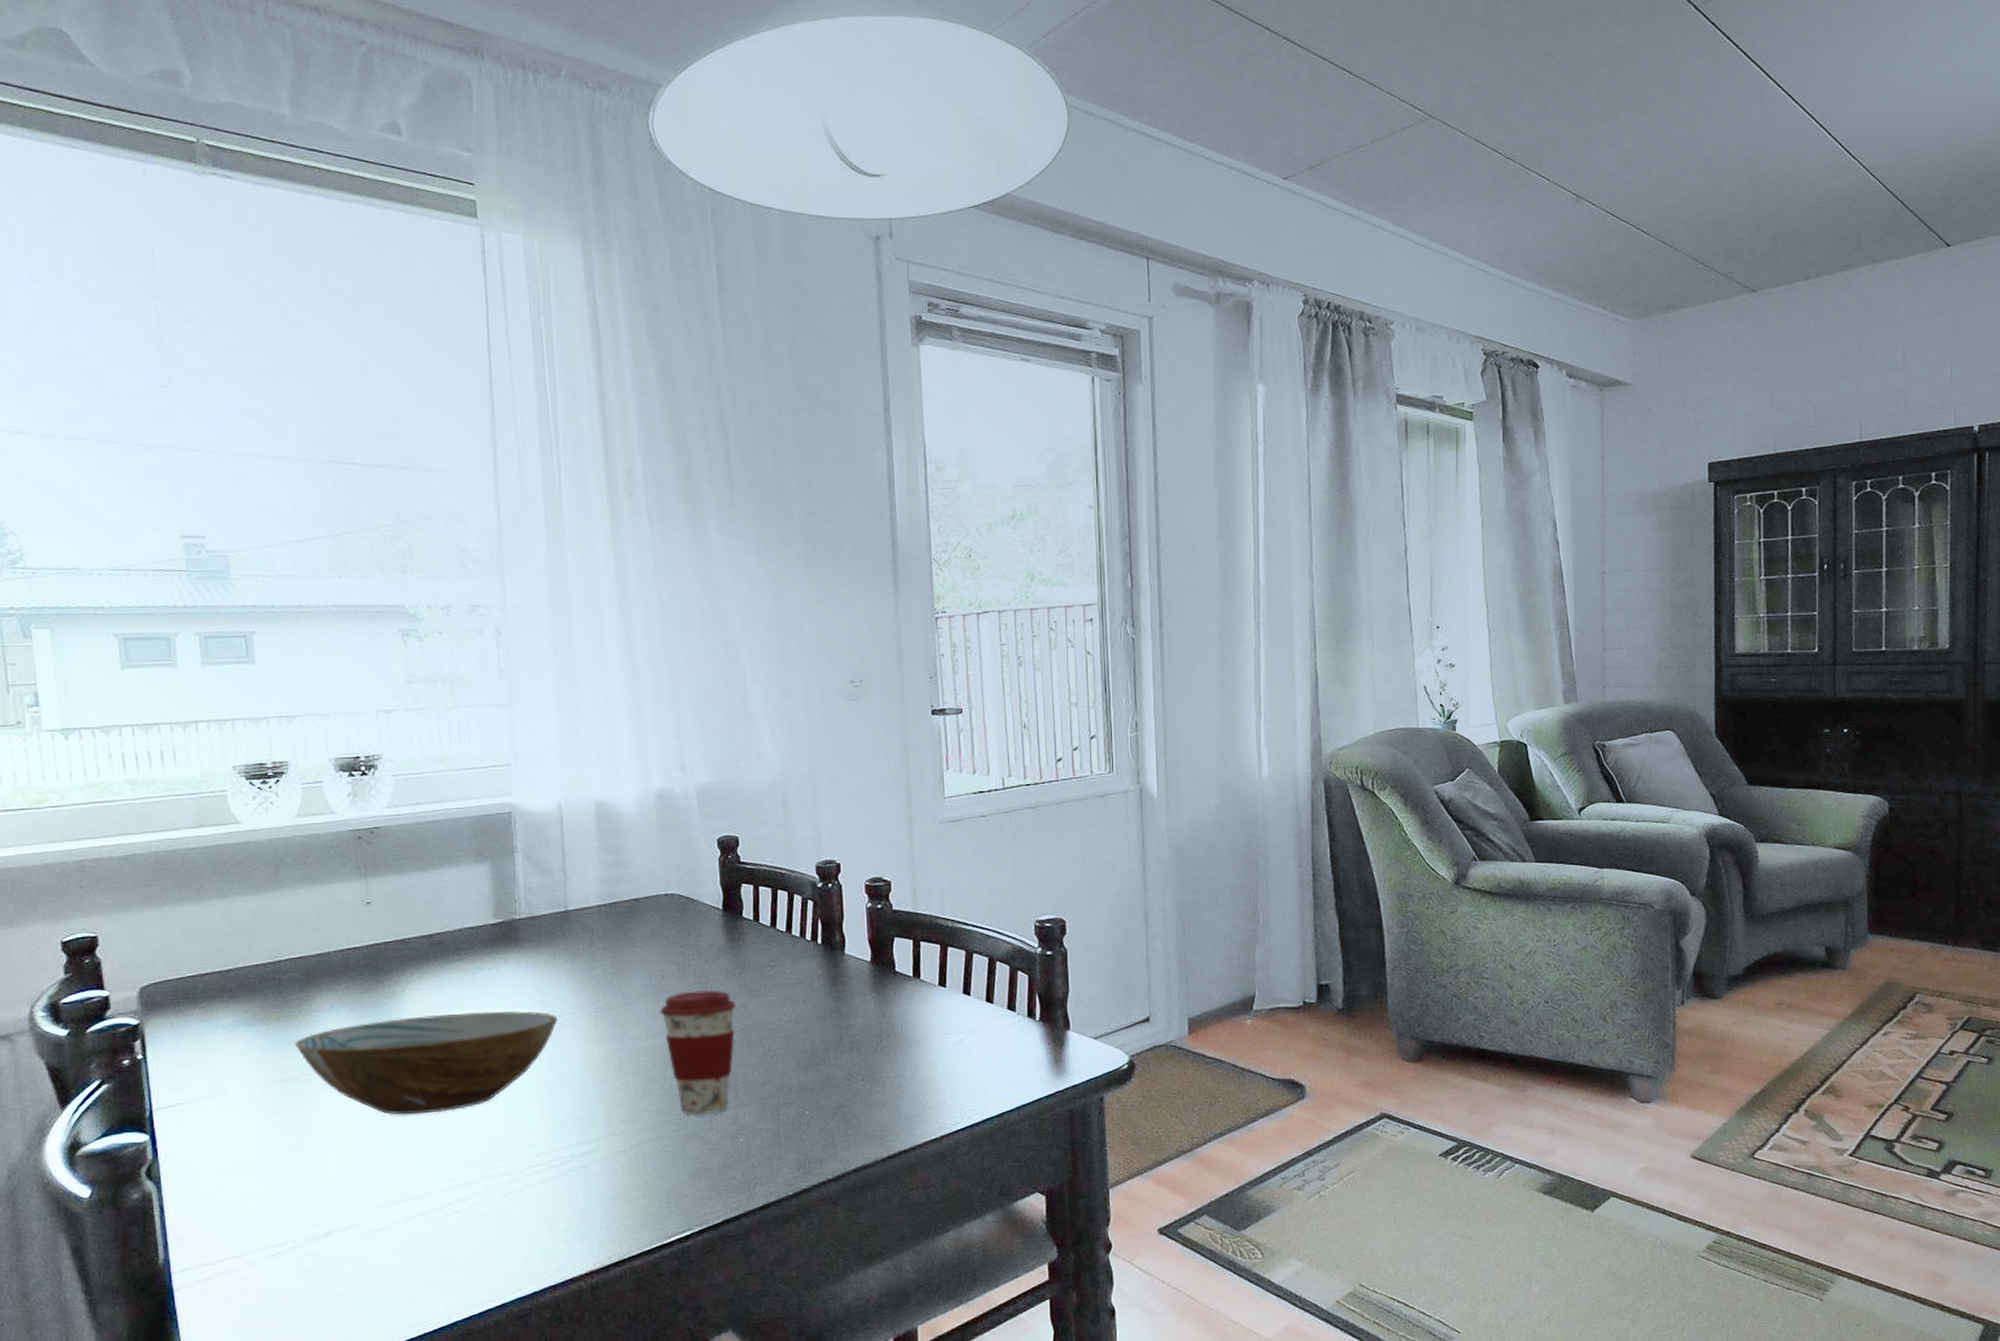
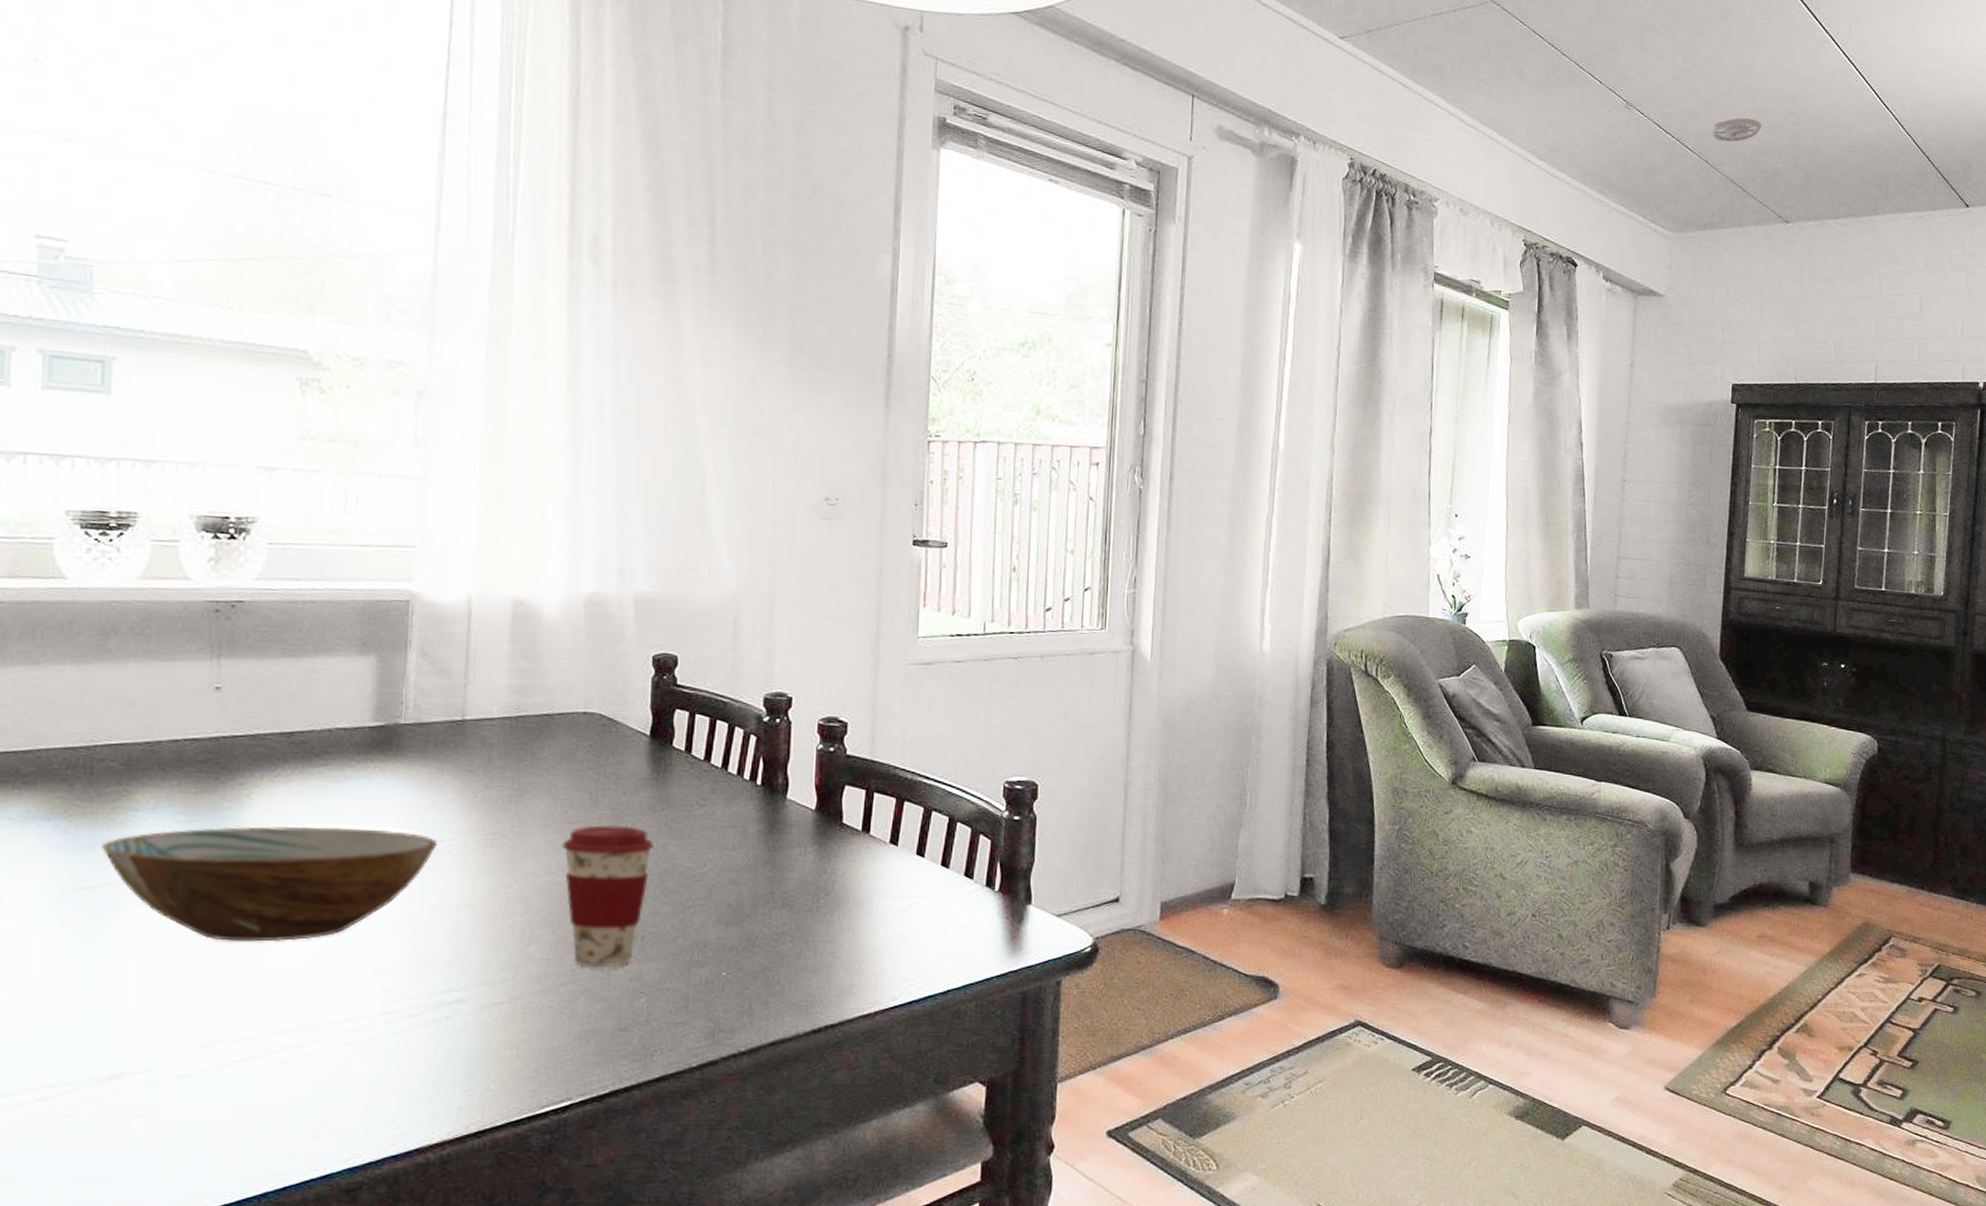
smoke detector: none [1668,192,1720,220] -> present [1712,117,1762,142]

